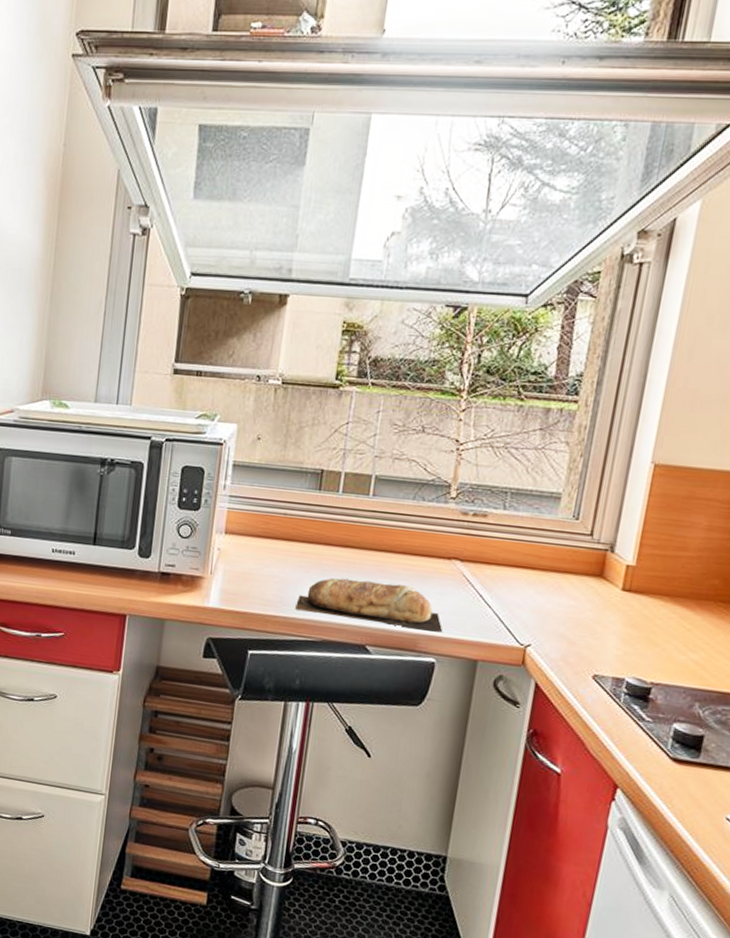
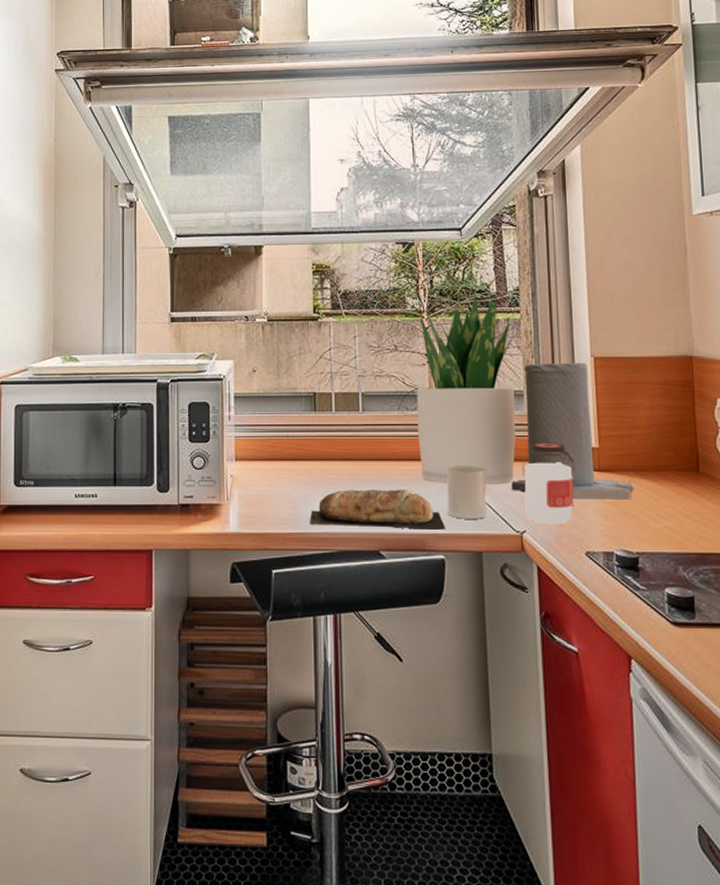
planter: none [426,378,566,594] -> present [416,296,517,485]
mug: none [447,565,500,627] -> present [446,465,487,519]
paper towel: none [523,463,666,627] -> present [511,363,634,500]
jar: none [534,552,604,643] -> present [522,442,575,525]

